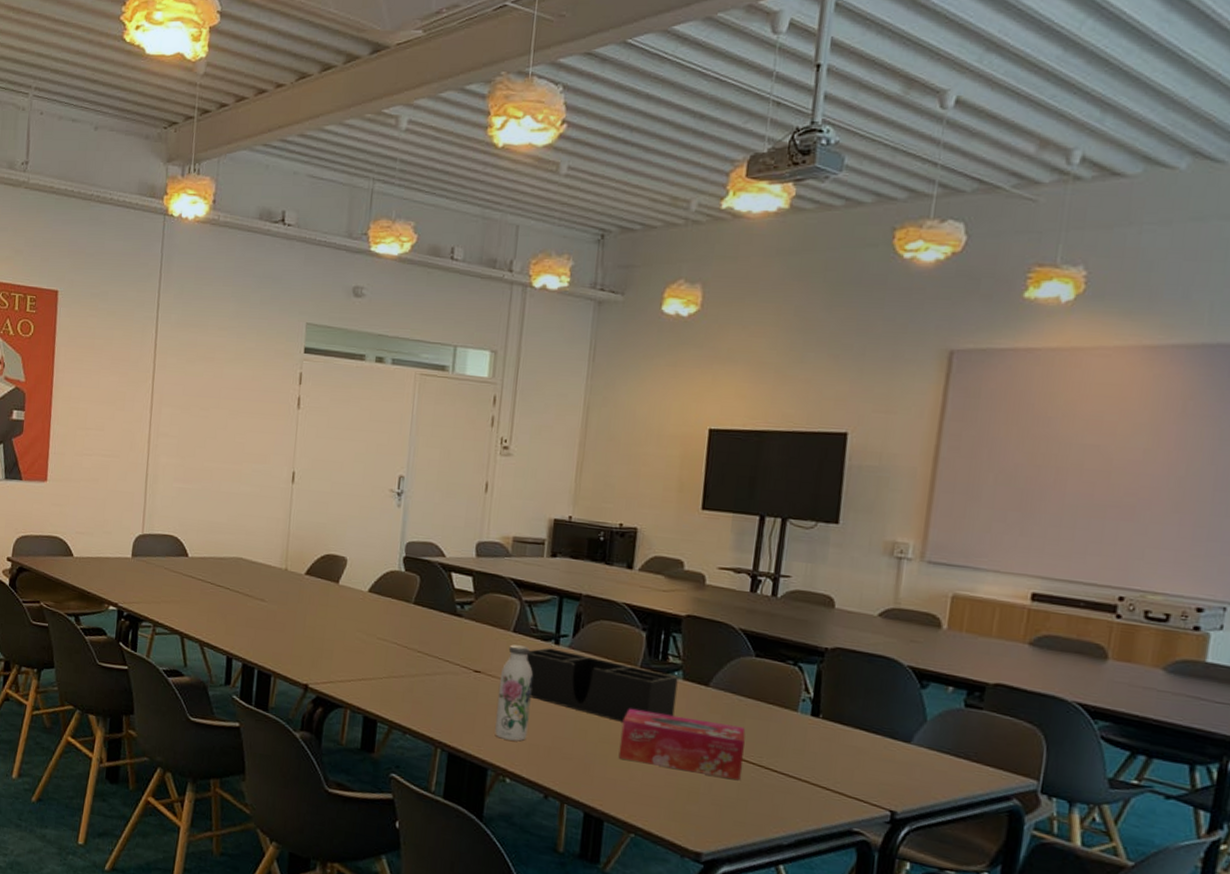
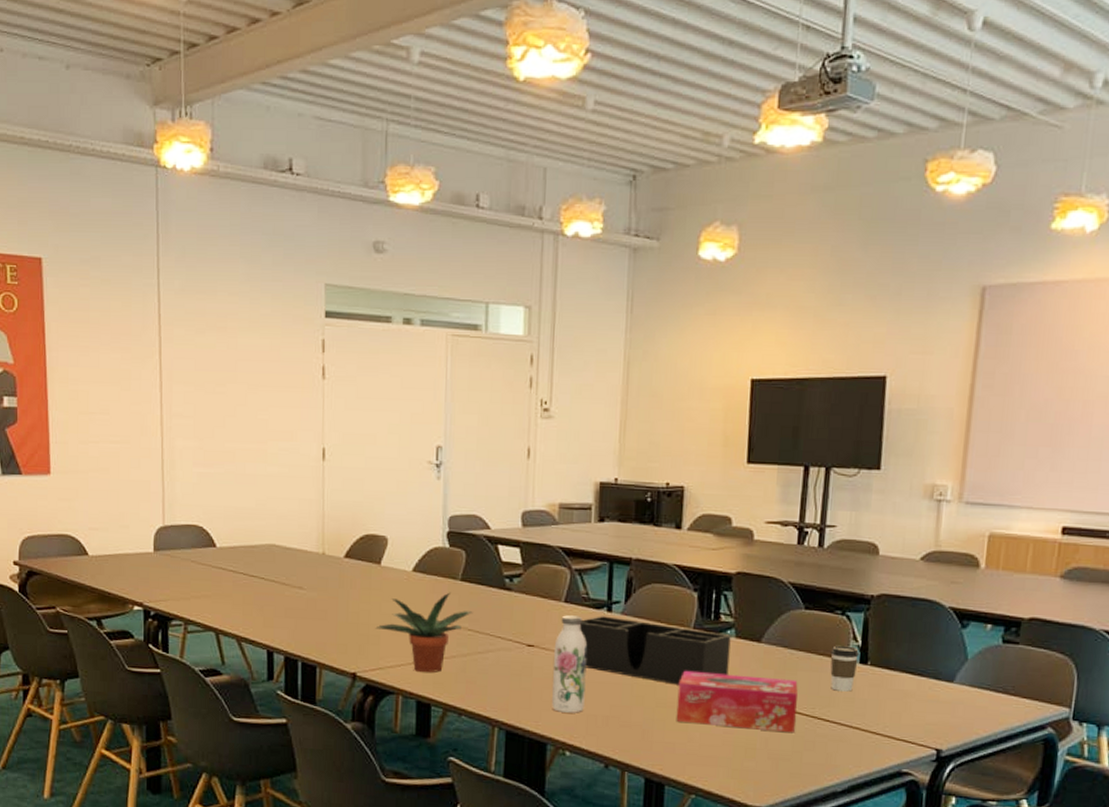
potted plant: none [329,614,424,690] -> present [375,592,473,673]
coffee cup: none [779,695,811,744] -> present [830,645,859,692]

